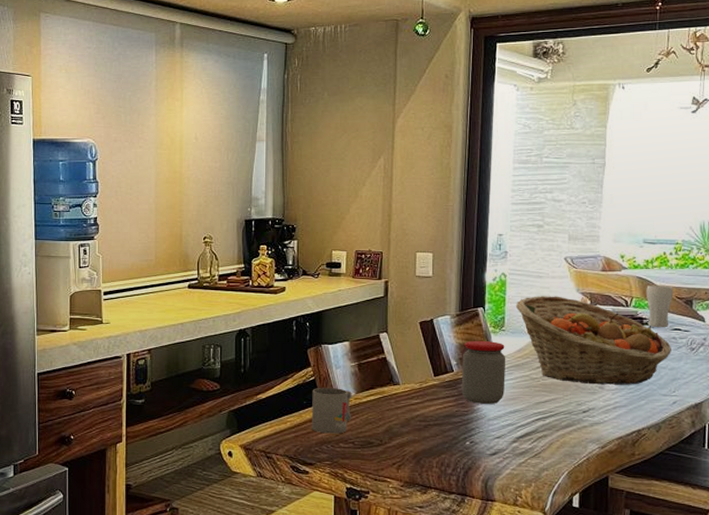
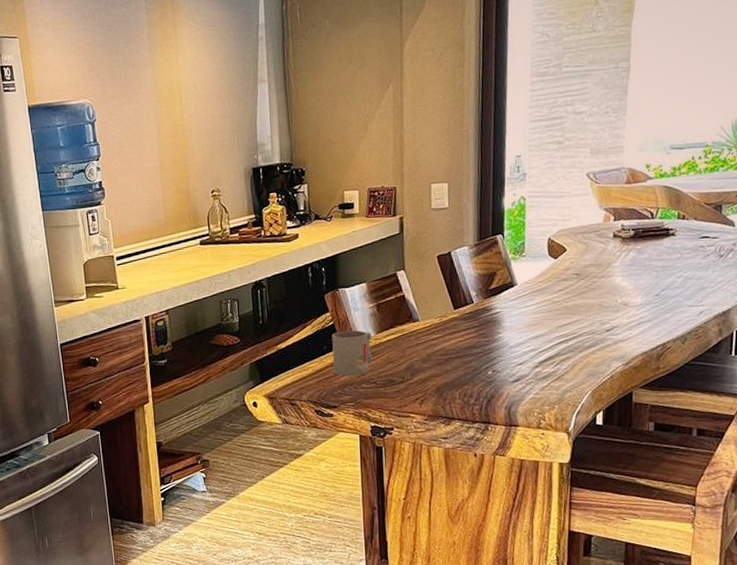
jar: present [461,340,506,404] -> none [481,268,527,333]
fruit basket: present [515,296,671,385] -> none [535,214,699,303]
drinking glass: present [646,286,673,328] -> none [673,192,702,238]

